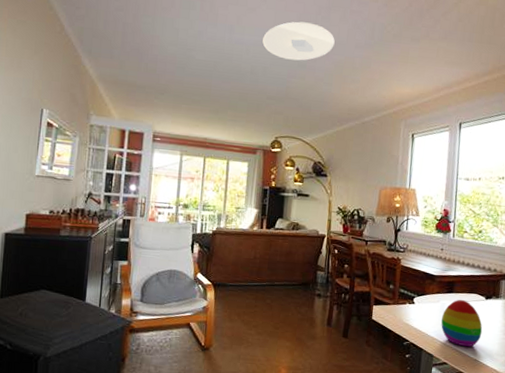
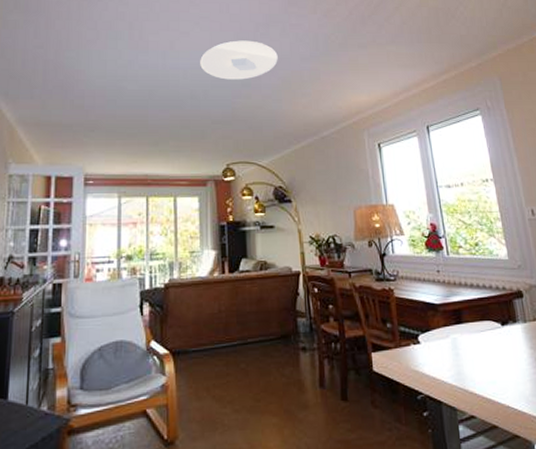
decorative egg: present [441,299,483,347] -> none [456,329,508,391]

